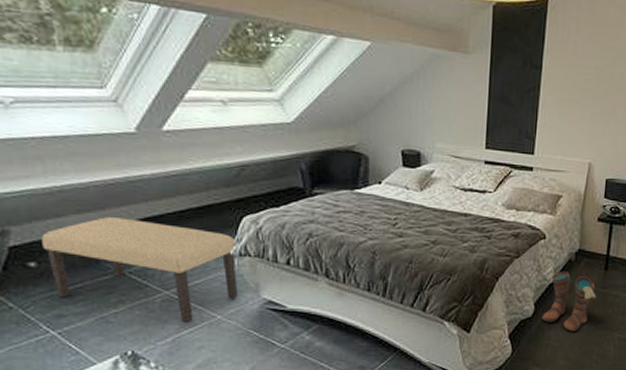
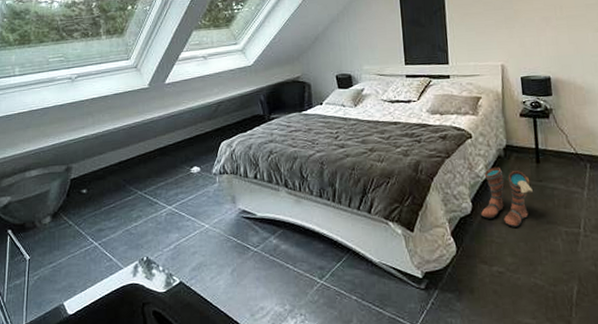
bench: present [42,217,239,324] -> none [91,151,220,233]

